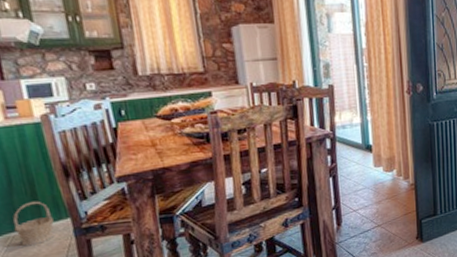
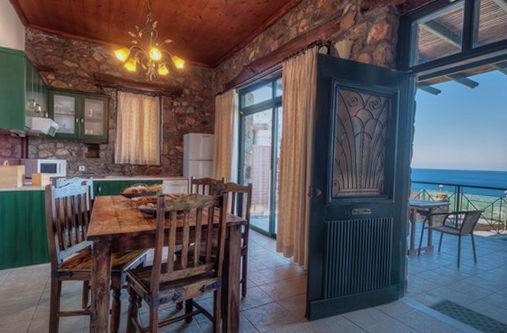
basket: present [13,201,54,247] -> none [12,247,39,280]

